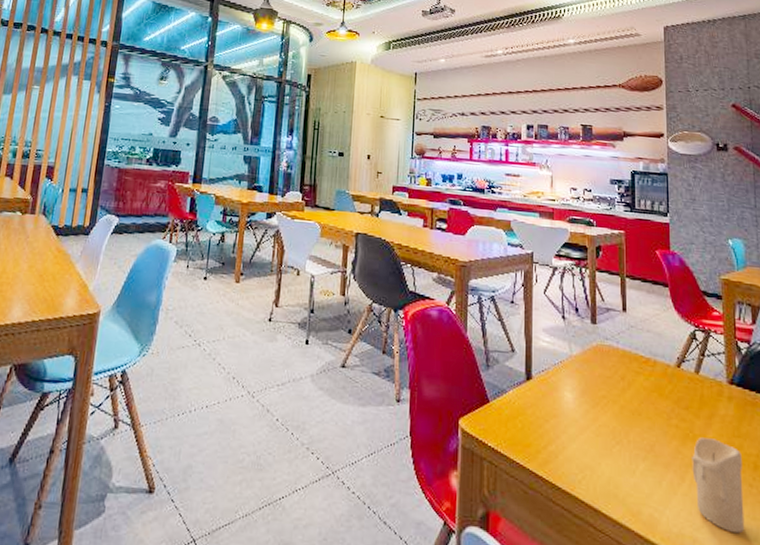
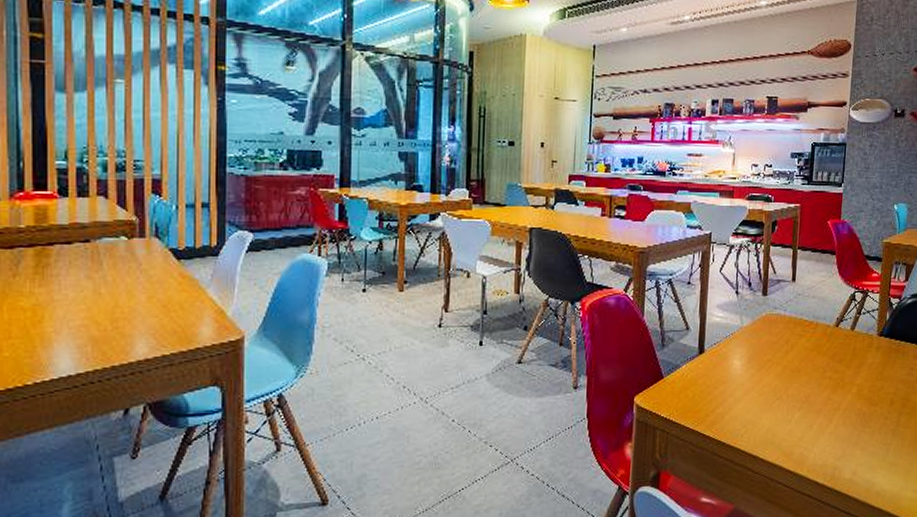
candle: present [692,437,745,534] -> none [839,384,882,458]

